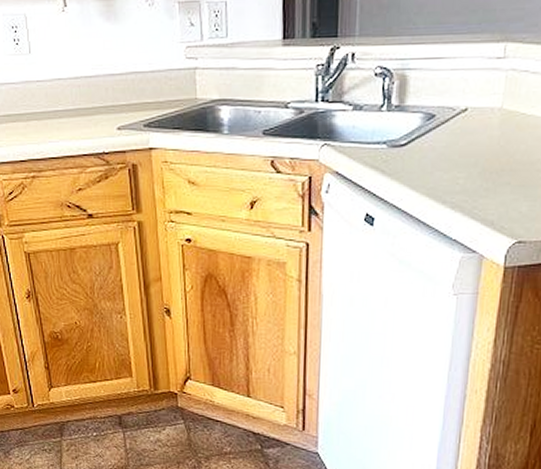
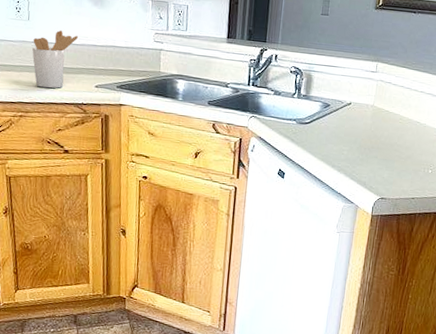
utensil holder: none [38,61,91,138] -> present [32,30,79,89]

